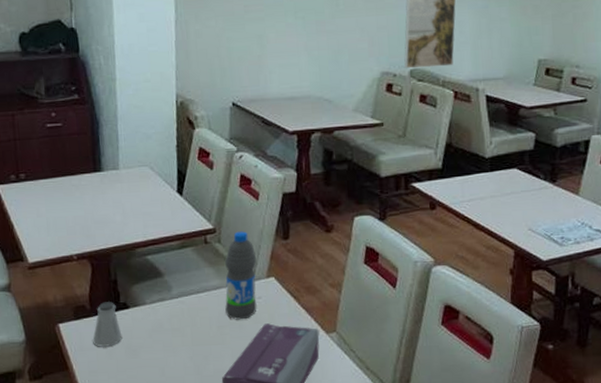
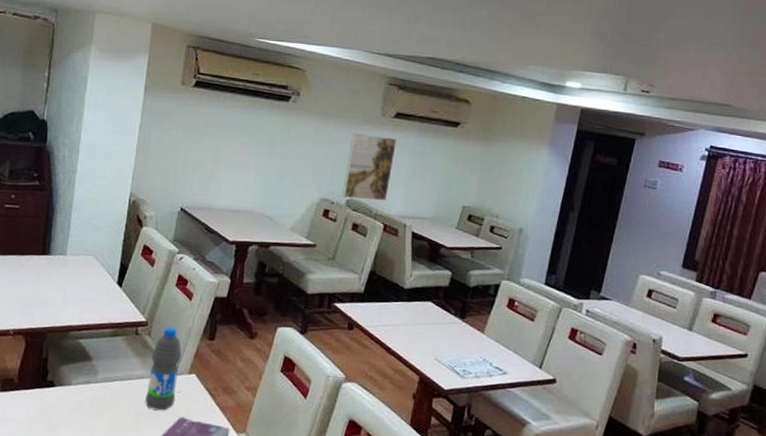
saltshaker: present [93,302,122,347] -> none [15,378,44,421]

